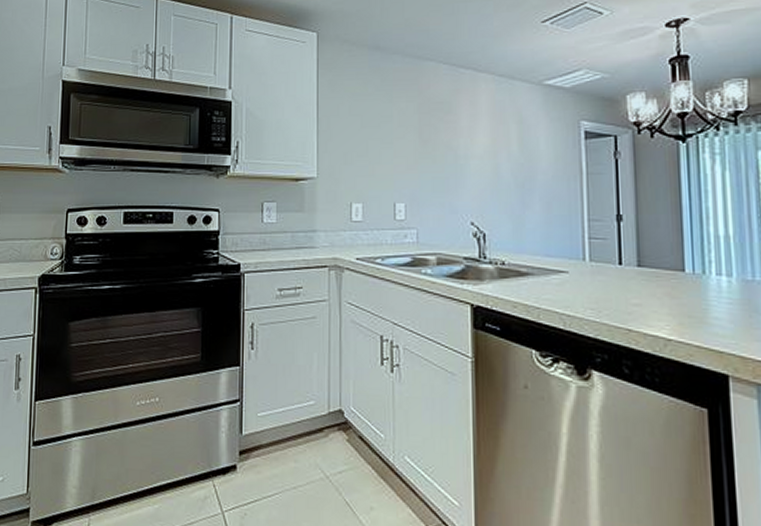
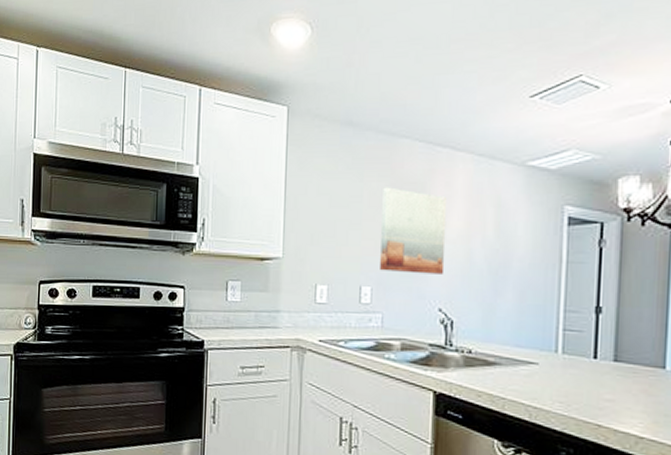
wall art: none [412,107,474,189] -> present [380,187,448,274]

